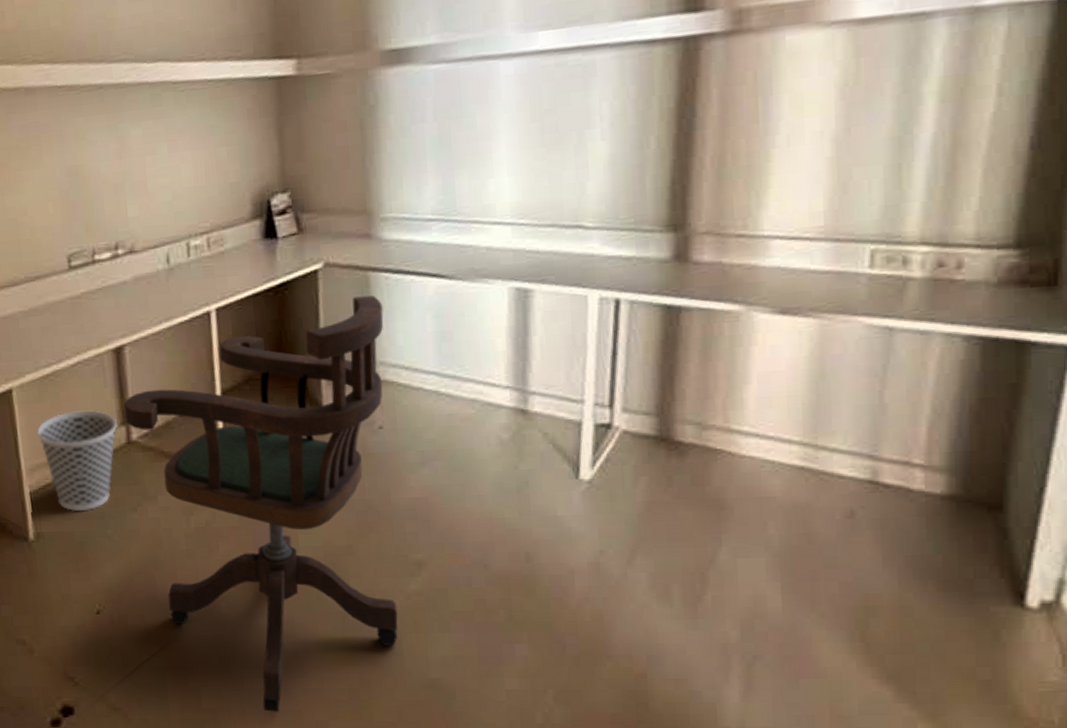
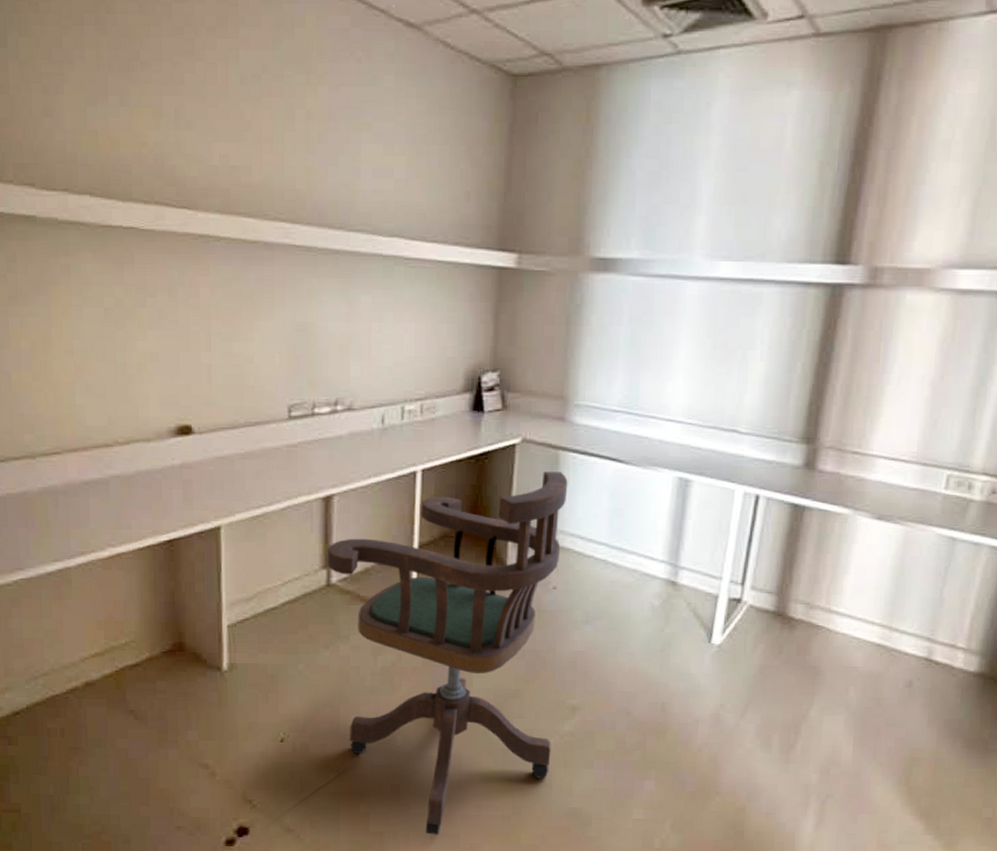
wastebasket: present [37,410,118,511] -> none [241,552,320,645]

